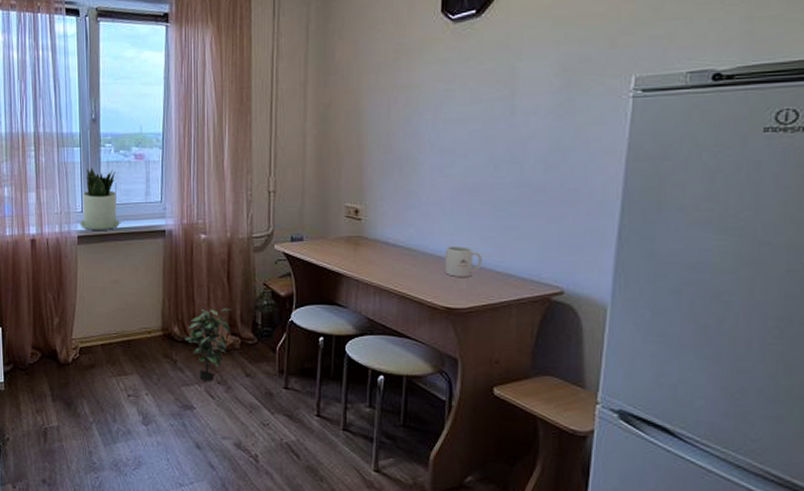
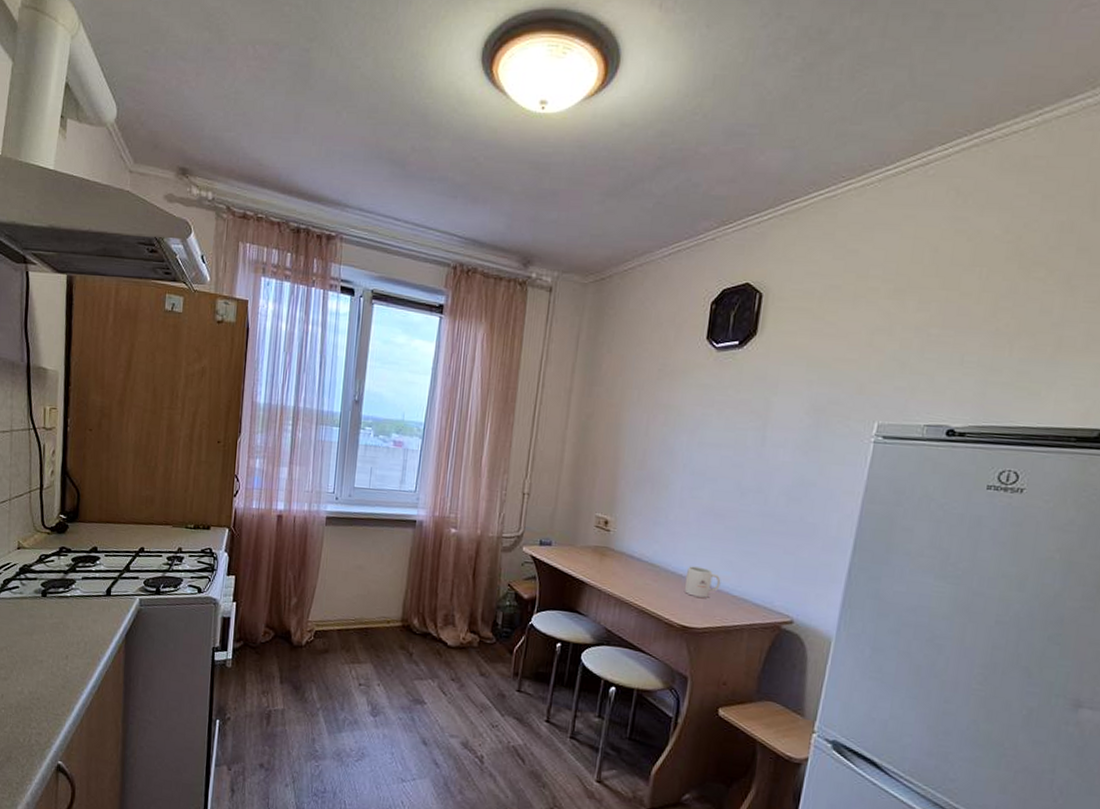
planter: present [79,167,120,230] -> none [330,448,373,514]
potted plant: present [185,308,231,381] -> none [423,603,473,677]

